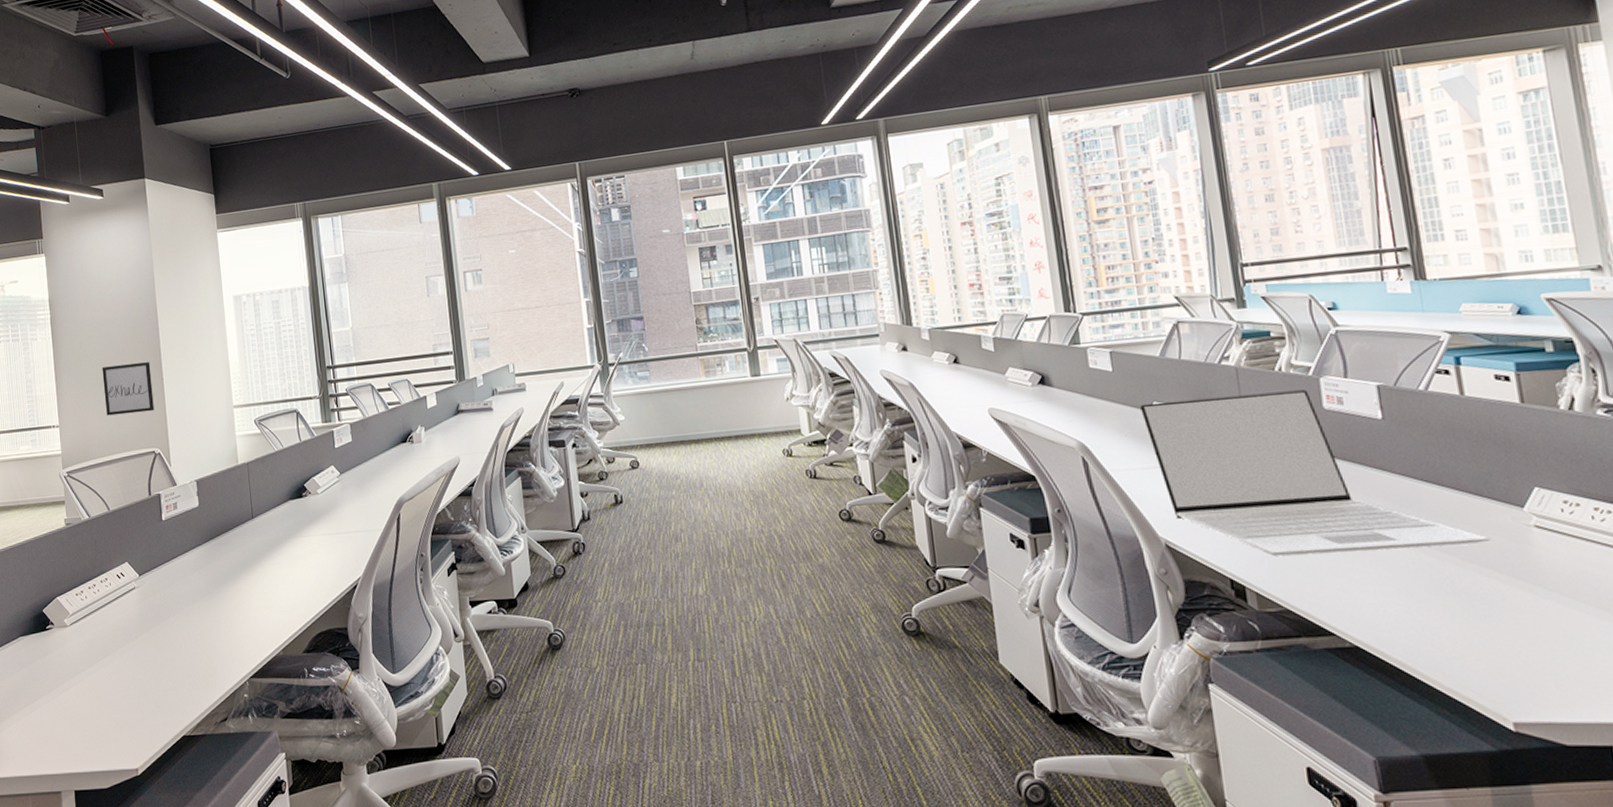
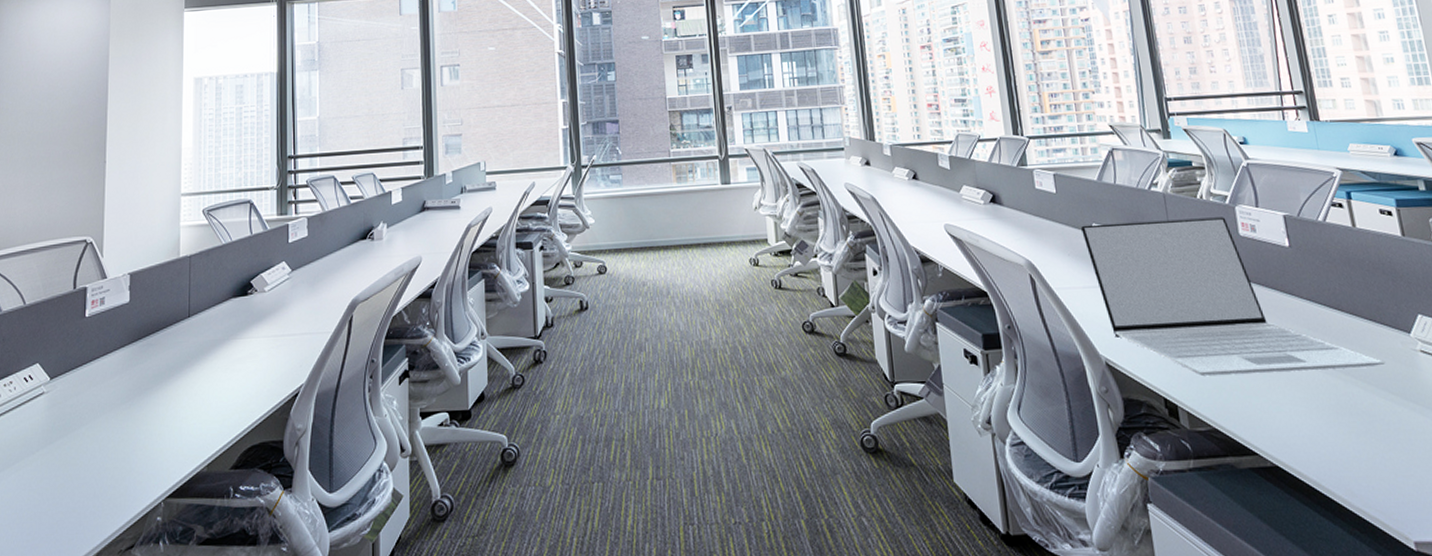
wall art: present [102,362,155,416] -> none [36,143,93,200]

